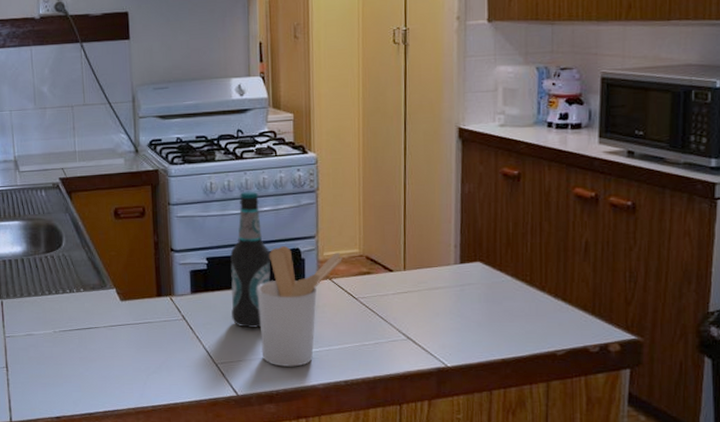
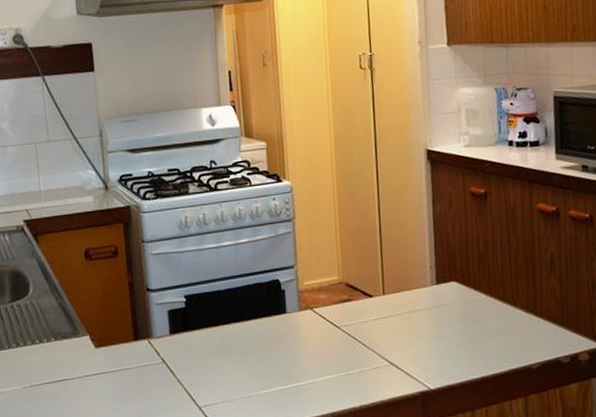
bottle: present [230,191,271,328] -> none [209,223,251,366]
utensil holder: present [257,246,343,367] -> none [238,278,323,404]

